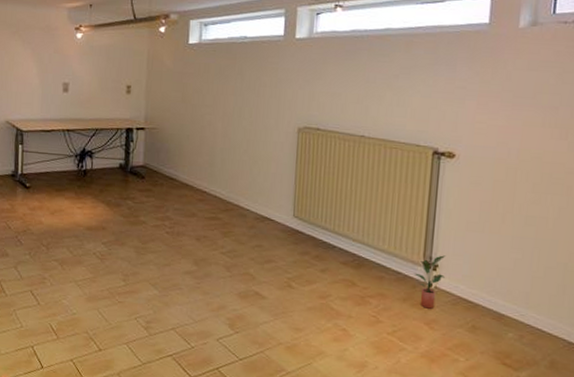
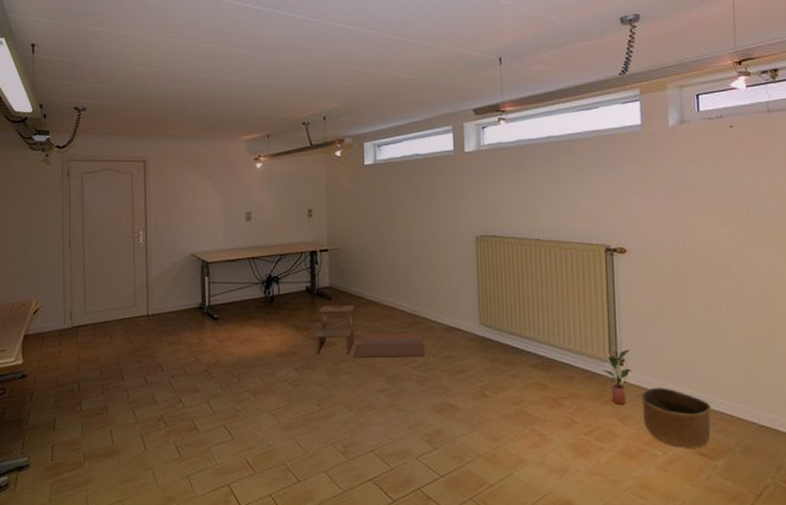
step stool: none [125,184,168,233] -> present [314,305,355,355]
storage box: none [161,214,242,249] -> present [352,333,433,362]
basket: none [450,295,522,358] -> present [641,387,711,448]

